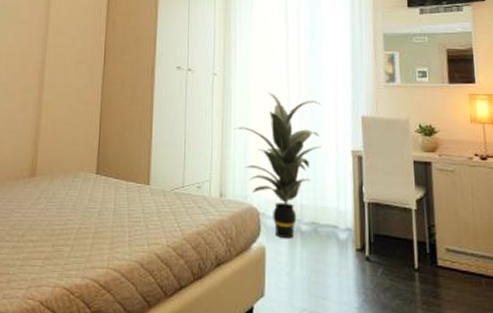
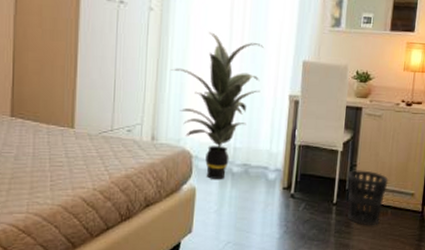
wastebasket: none [426,231,476,298] -> present [346,170,389,226]

